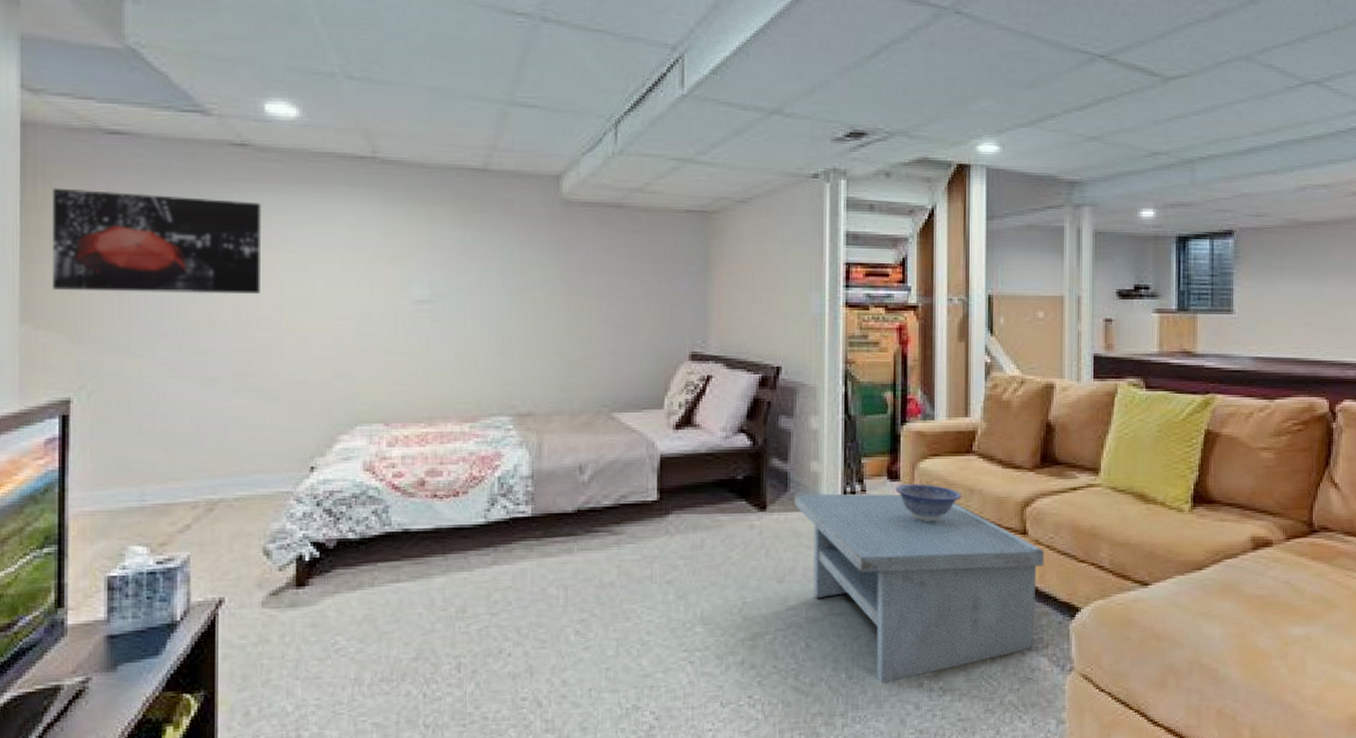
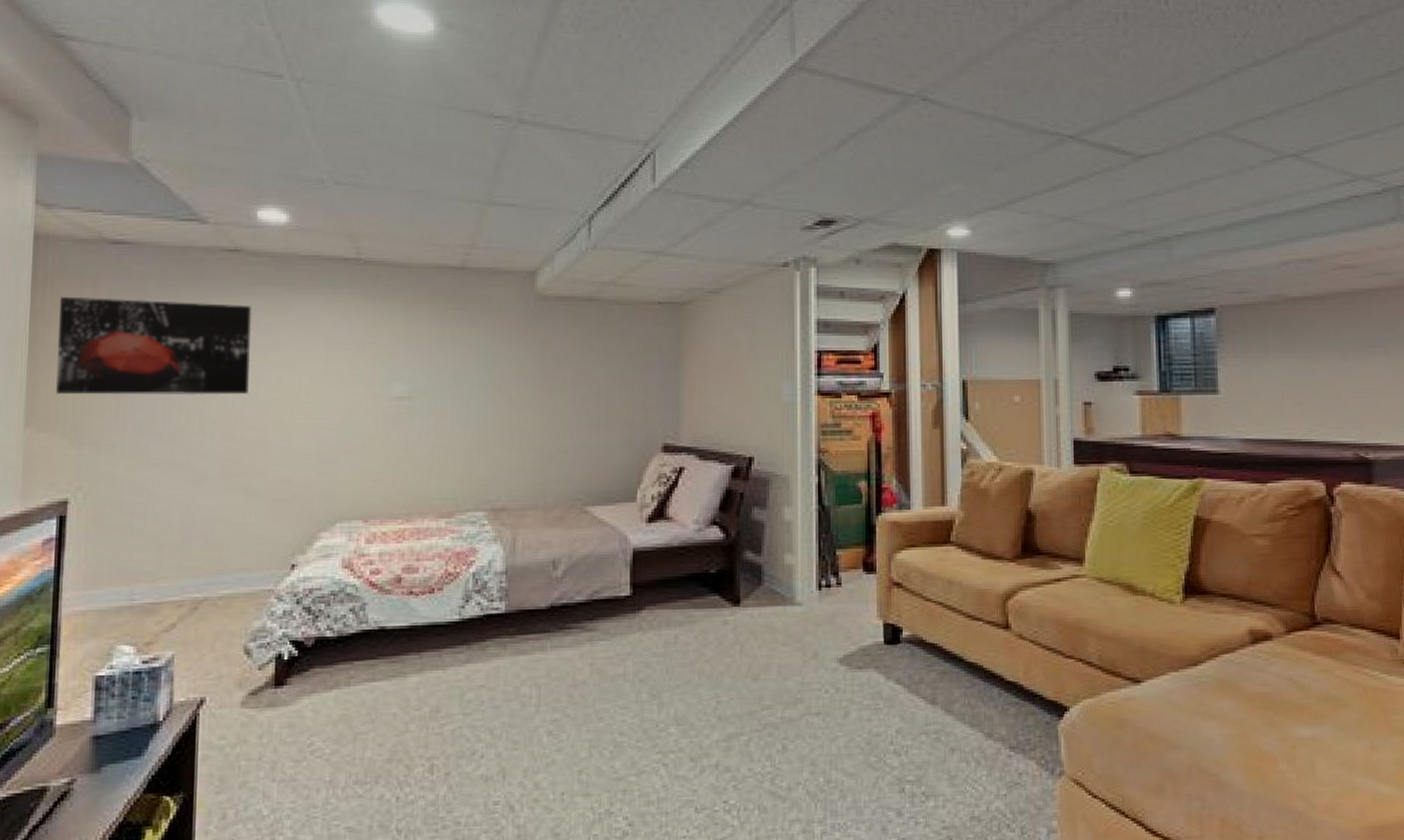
coffee table: present [794,493,1045,683] -> none [768,587,1029,788]
decorative bowl: present [895,484,962,521] -> none [871,576,941,616]

